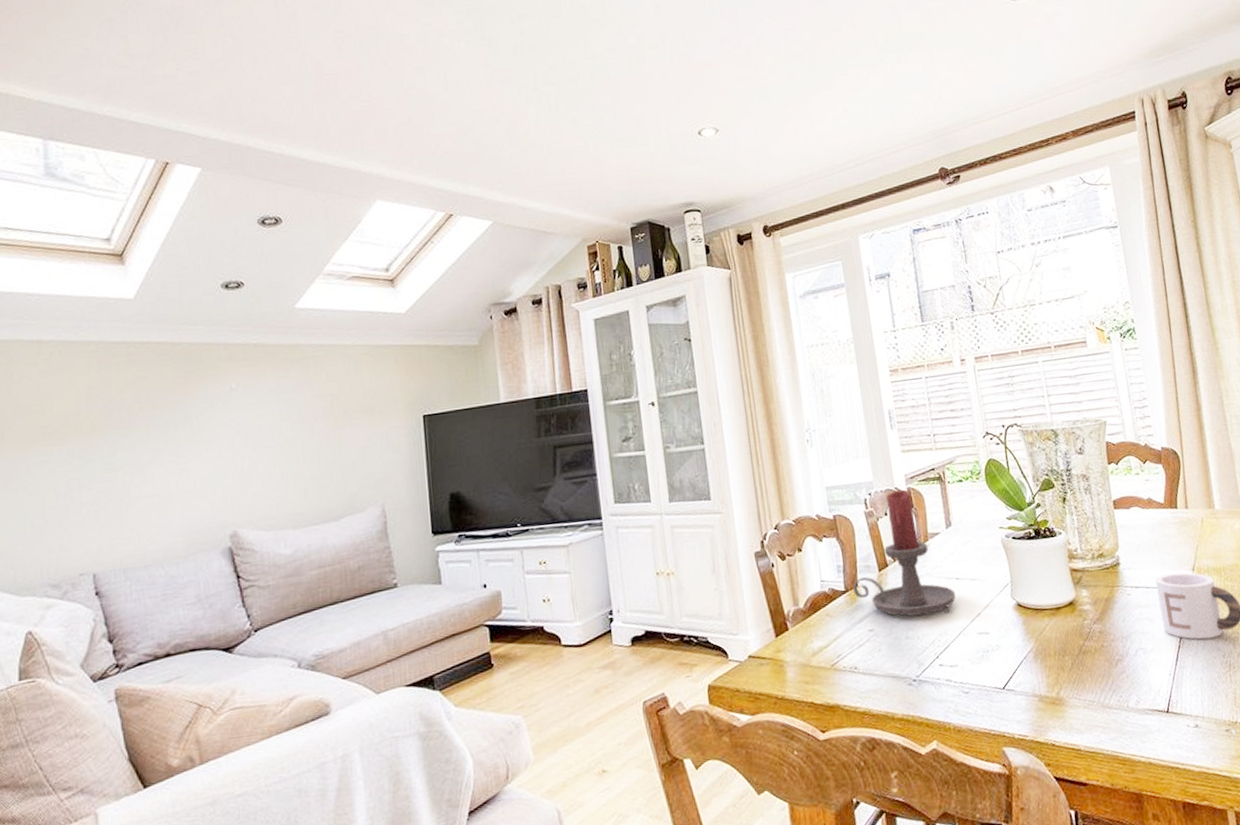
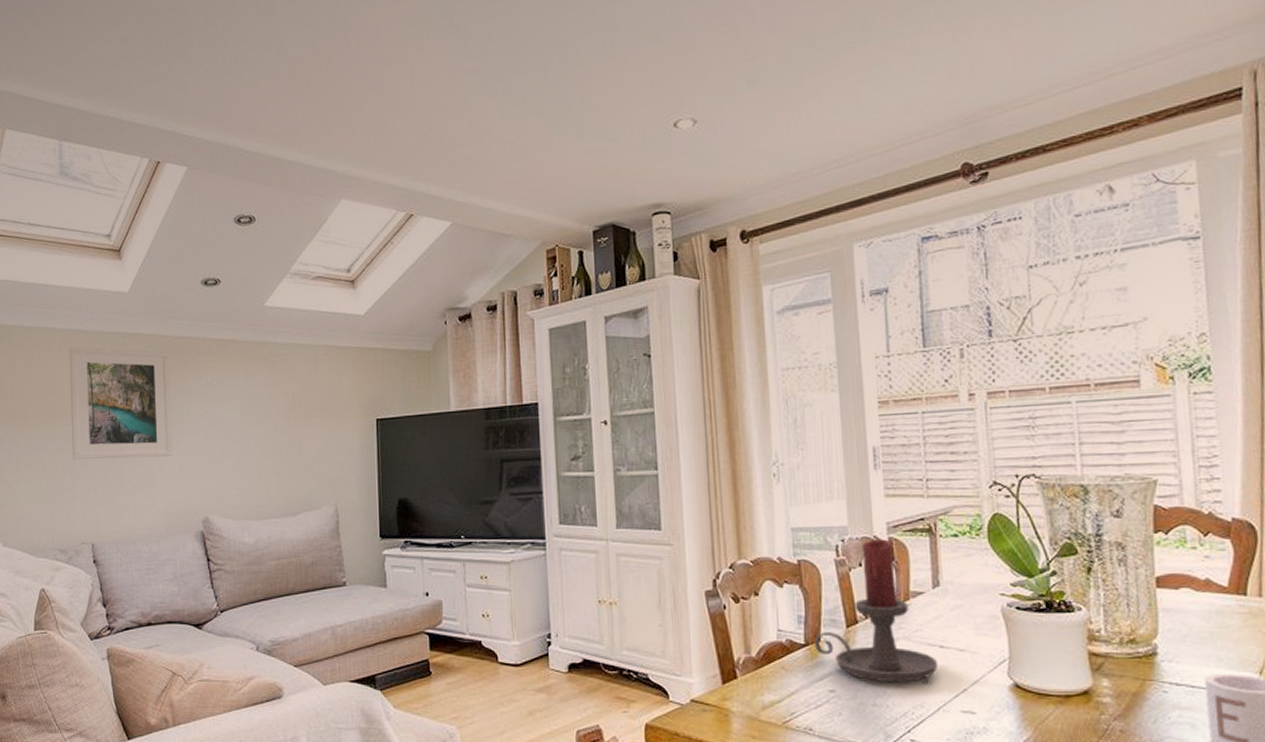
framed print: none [60,359,193,483] -> present [69,347,173,460]

